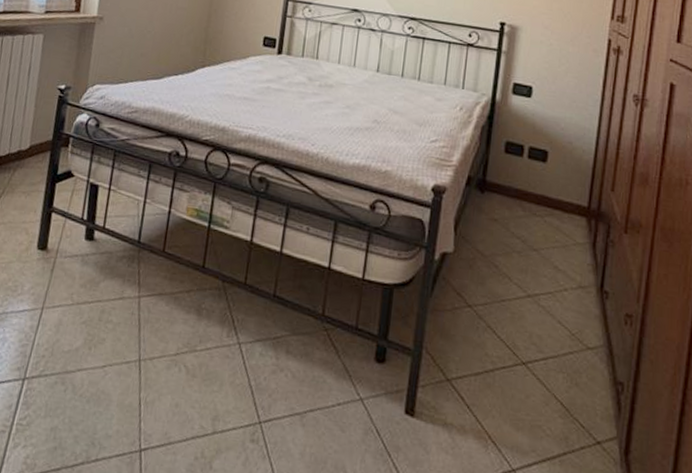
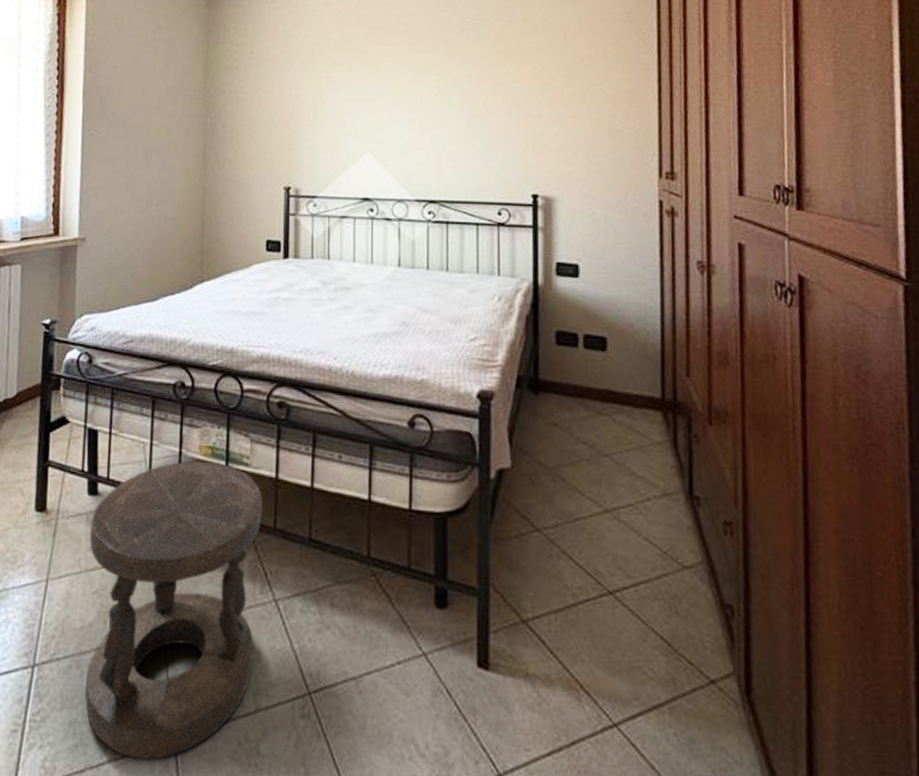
stool: none [66,219,237,465] -> present [84,461,262,759]

